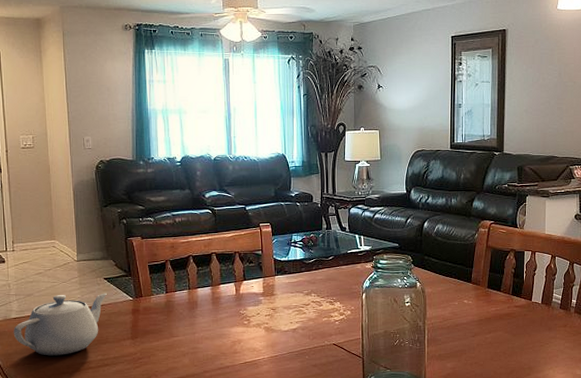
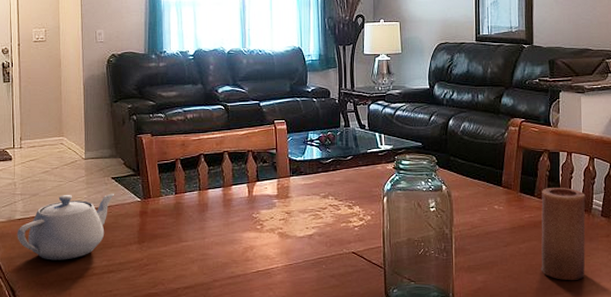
candle: none [504,283,547,366] -> present [541,188,586,281]

